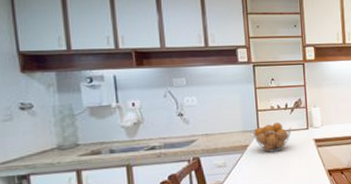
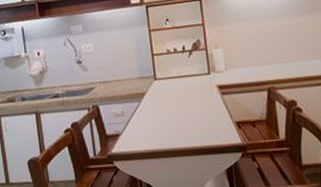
fruit basket: present [252,122,292,153] -> none [149,66,191,101]

